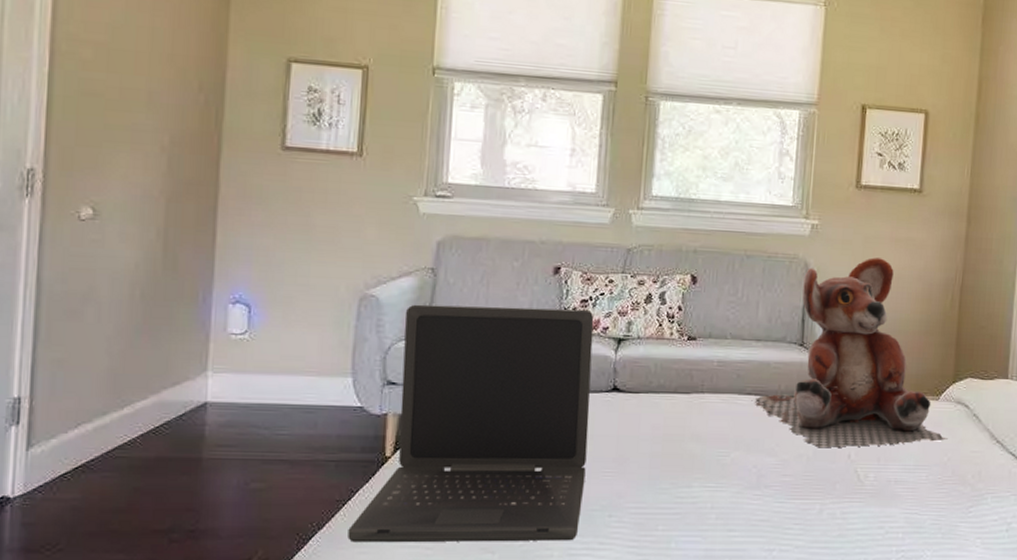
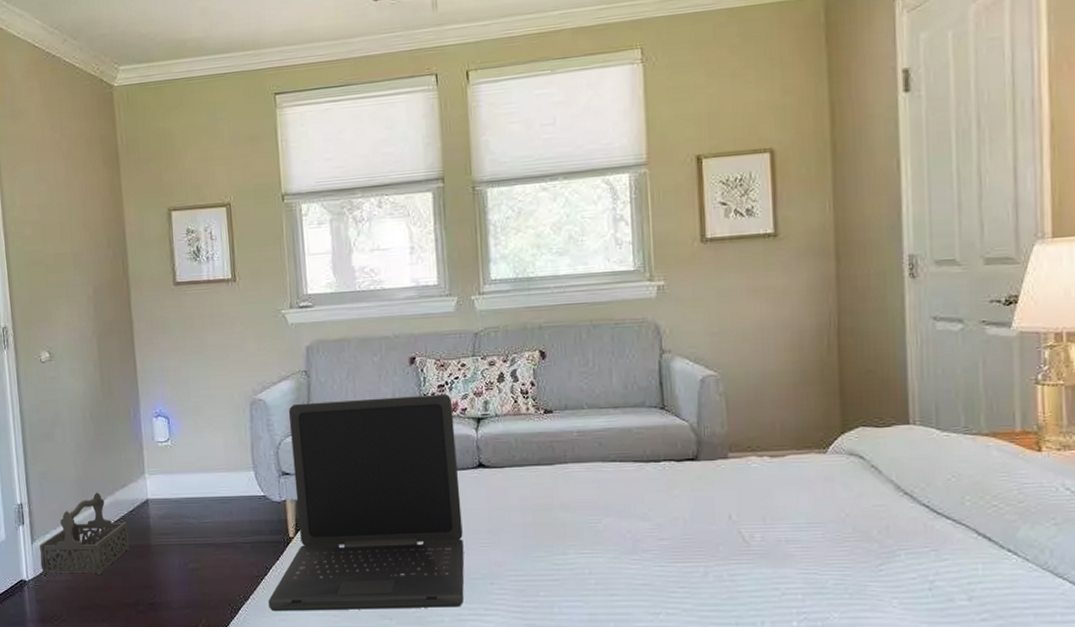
decorative basket: none [35,389,174,494] -> present [40,492,130,577]
stuffed animal: present [754,257,948,448] -> none [619,311,843,511]

